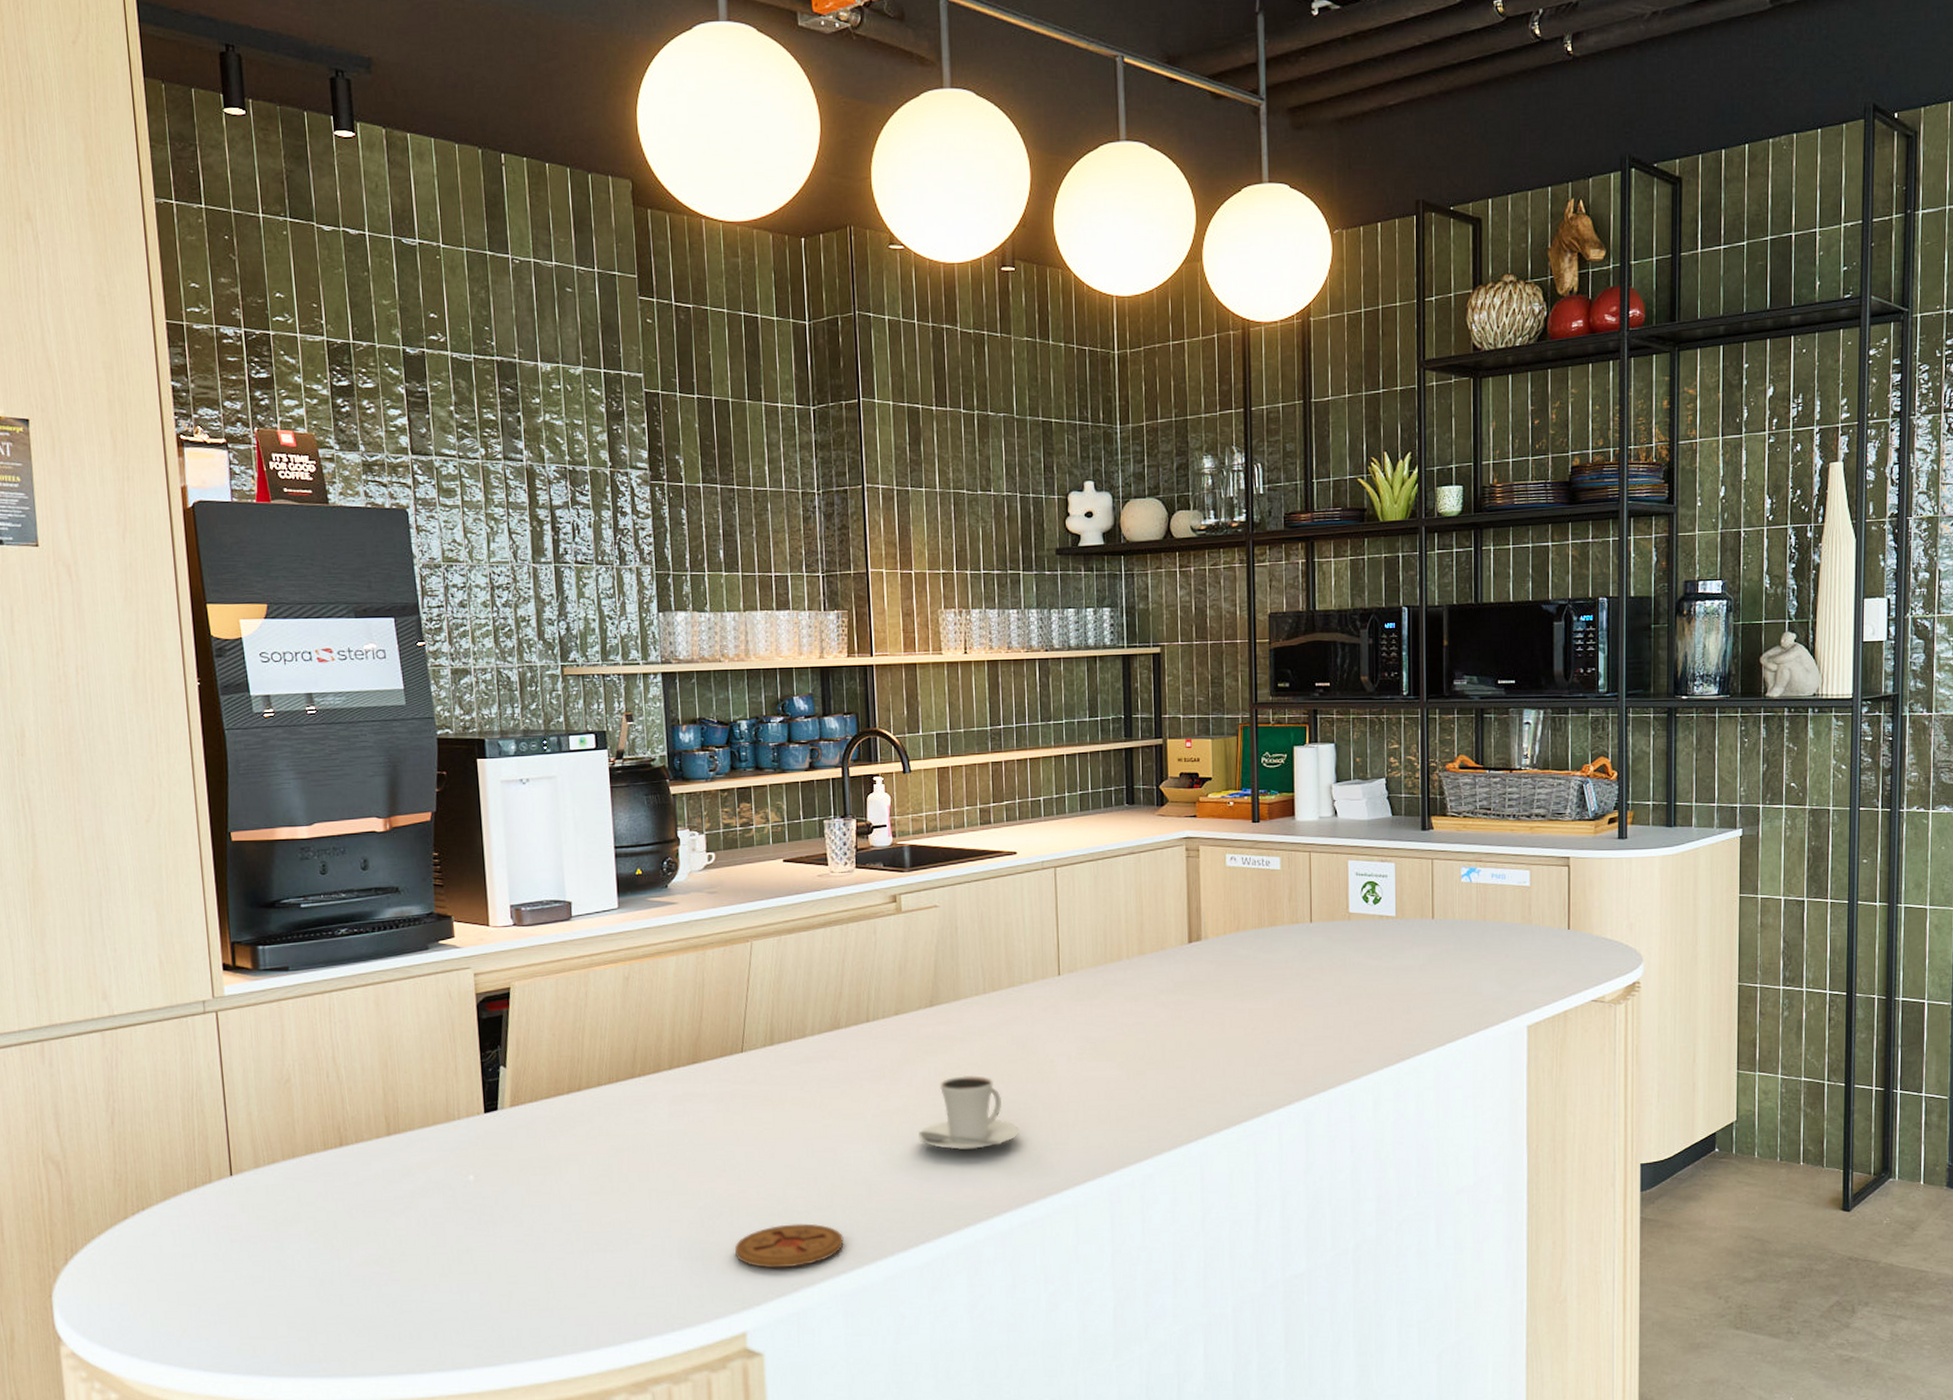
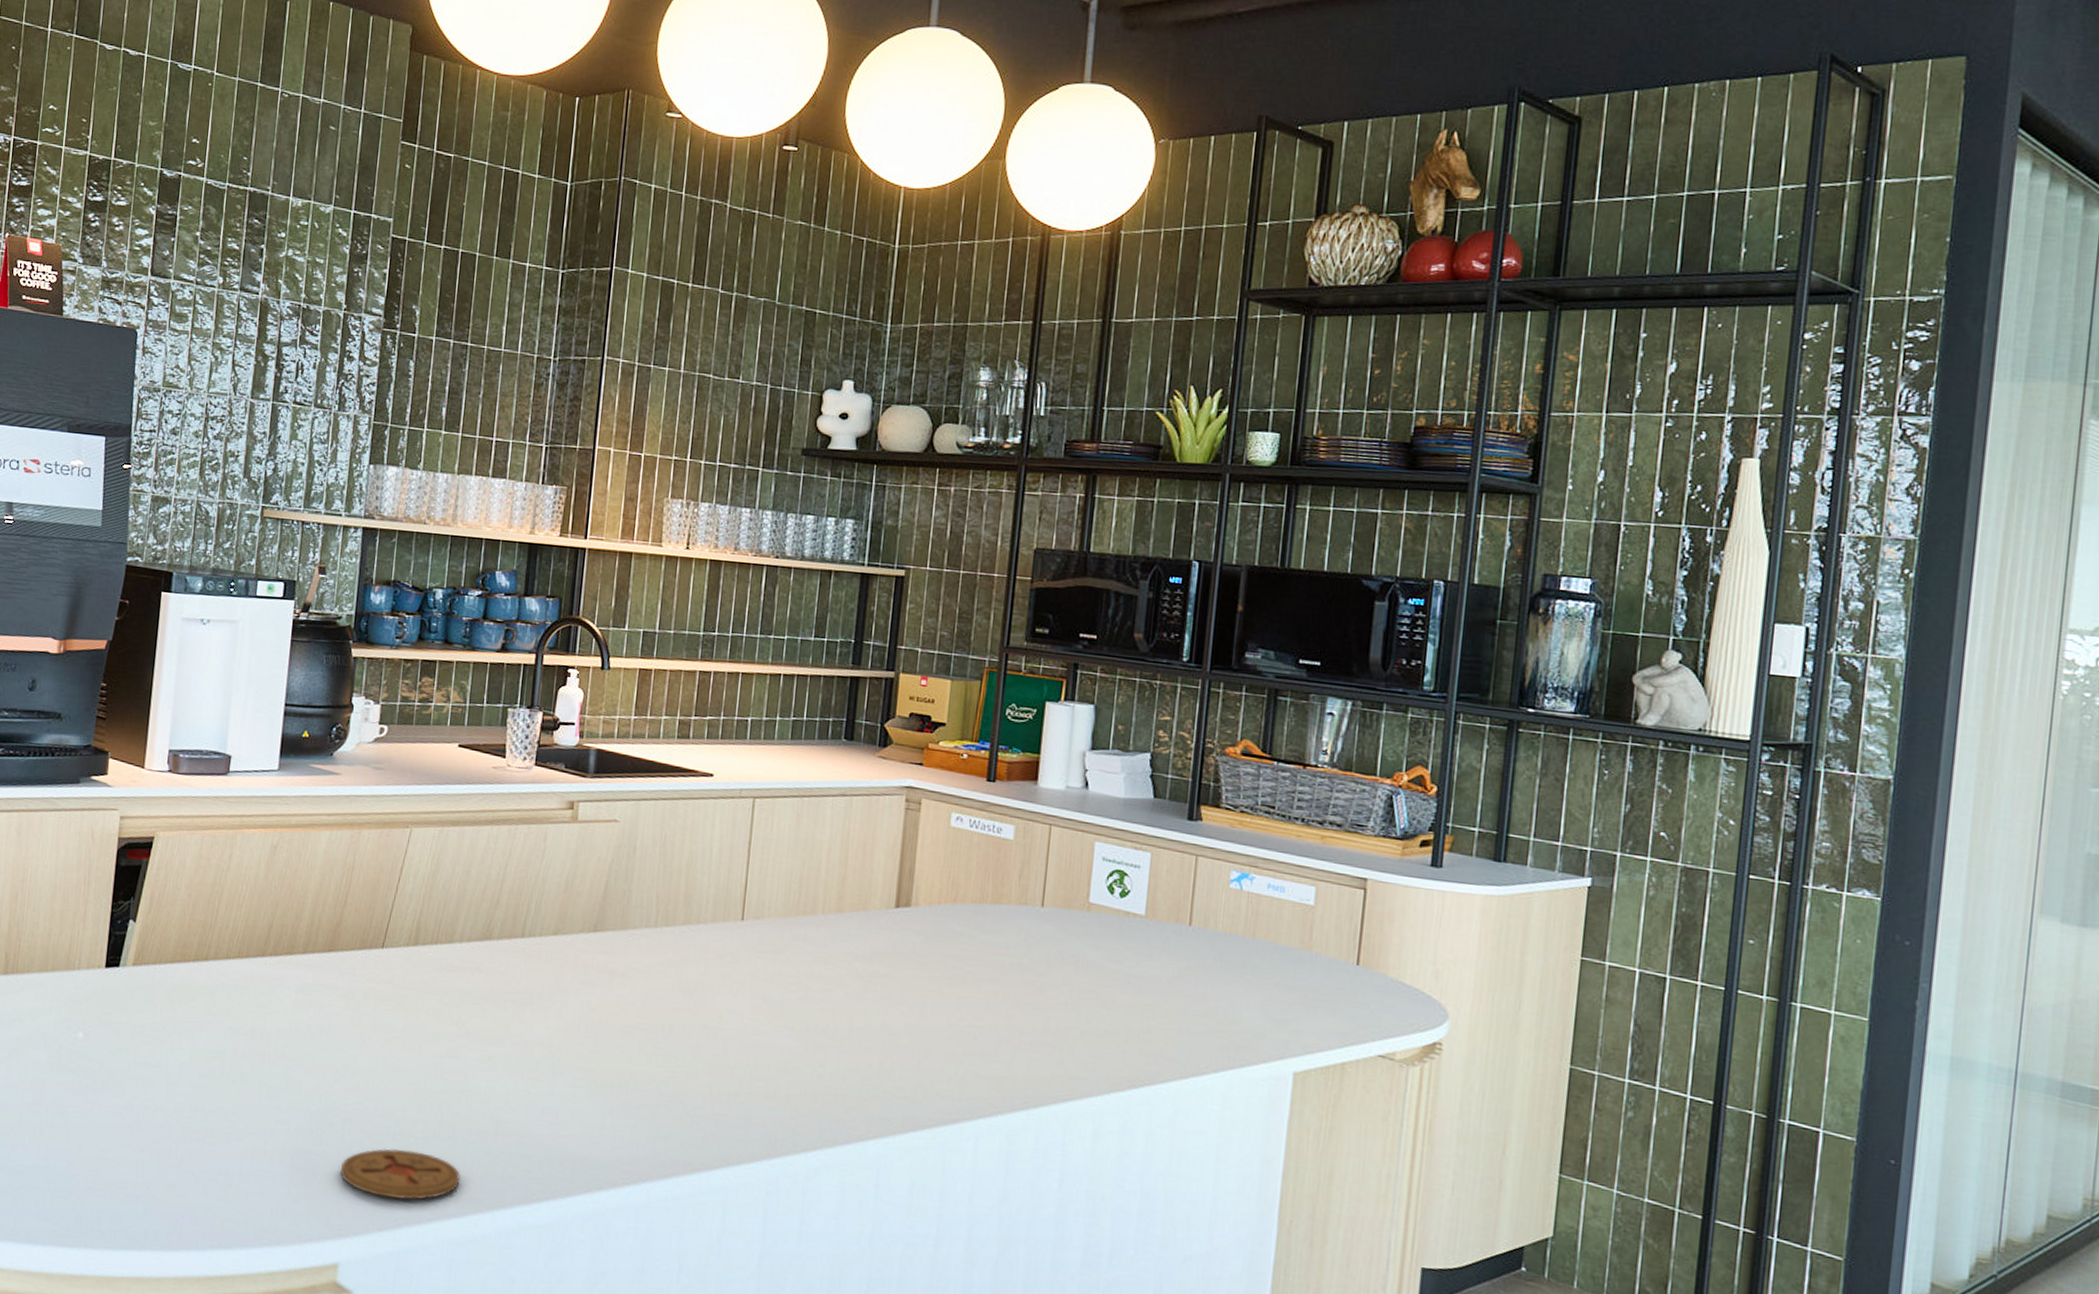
cappuccino: present [918,1074,1020,1151] -> none [559,1015,674,1104]

